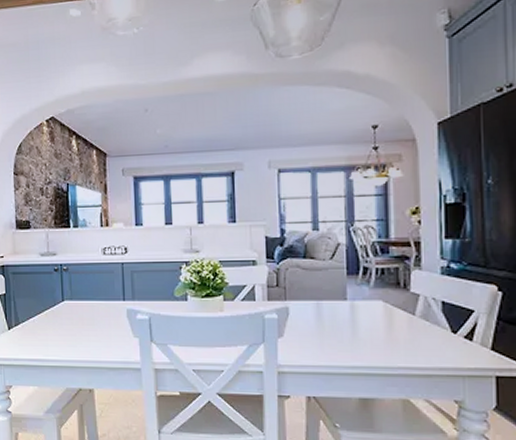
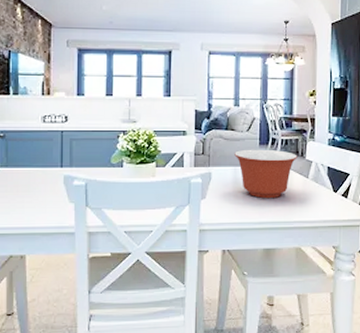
mixing bowl: none [316,280,399,338] -> present [234,149,298,198]

